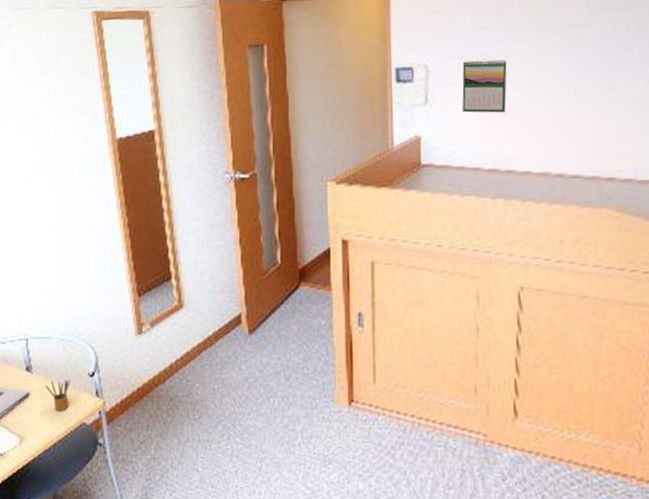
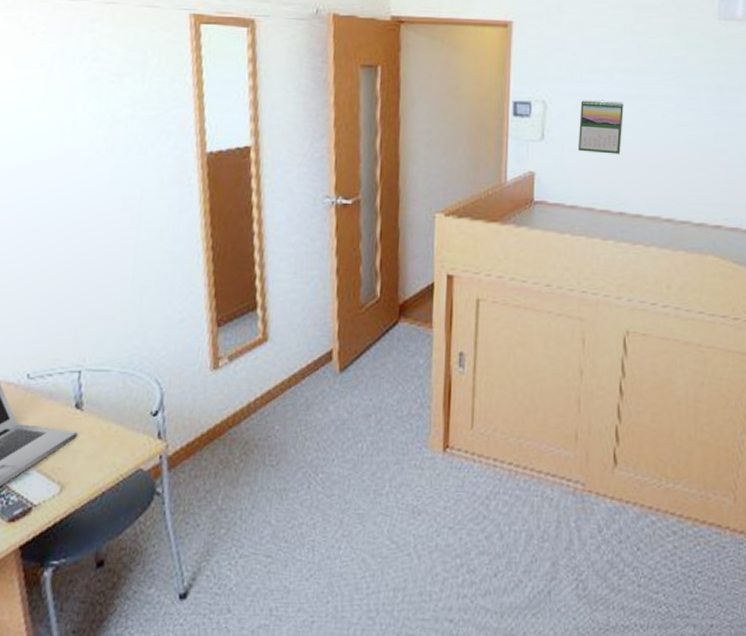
pencil box: present [44,379,71,411] -> none [96,419,129,455]

